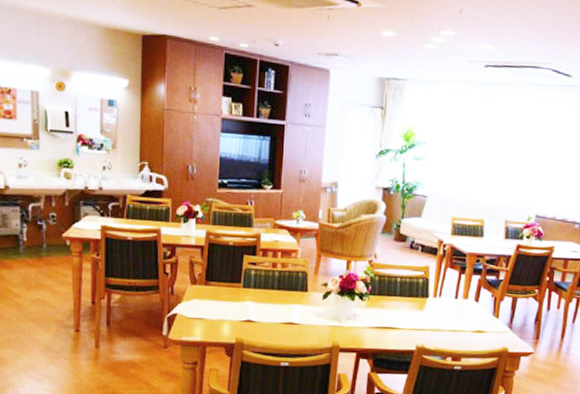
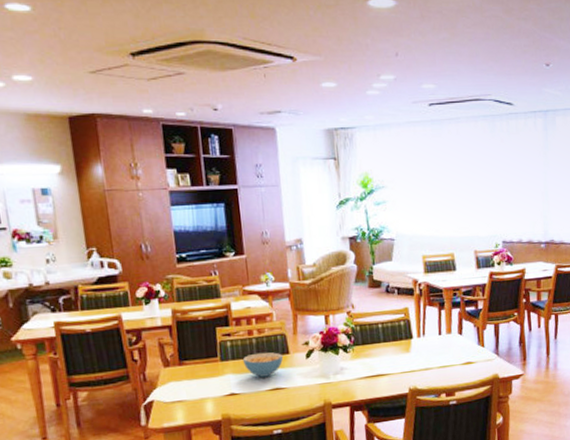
cereal bowl: none [263,285,301,310] -> present [242,352,283,377]

